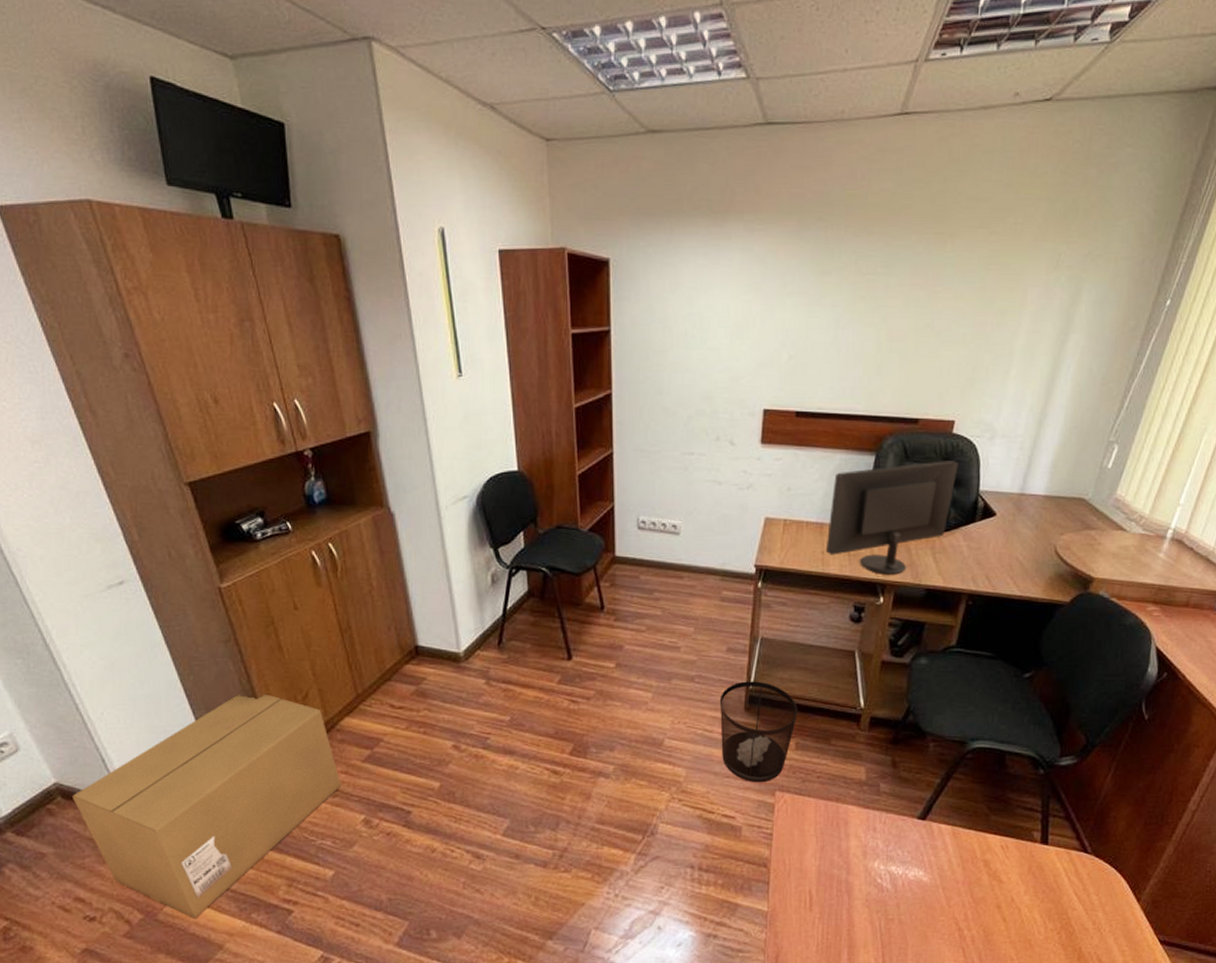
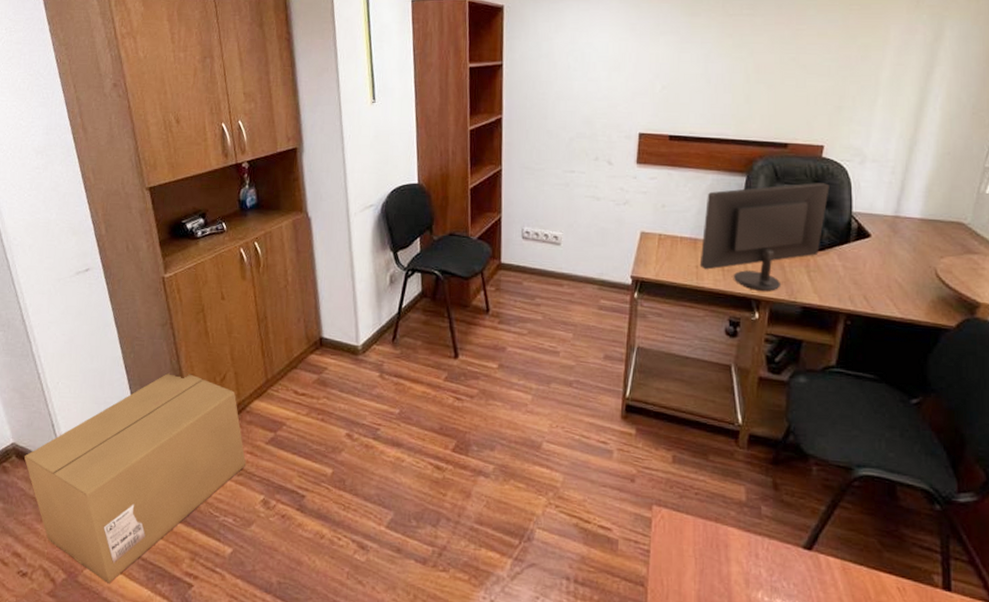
waste bin: present [719,681,798,783] -> none [596,389,674,495]

